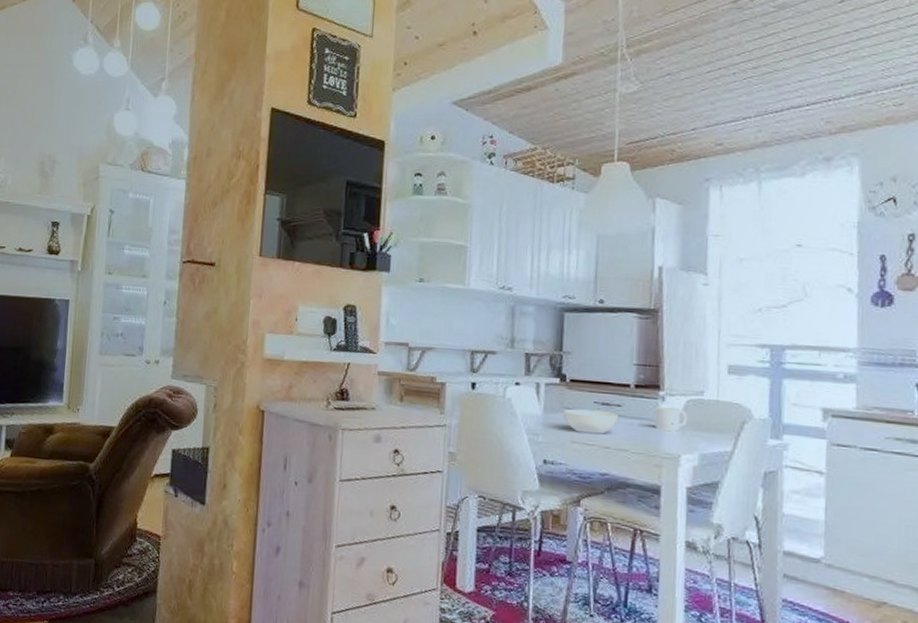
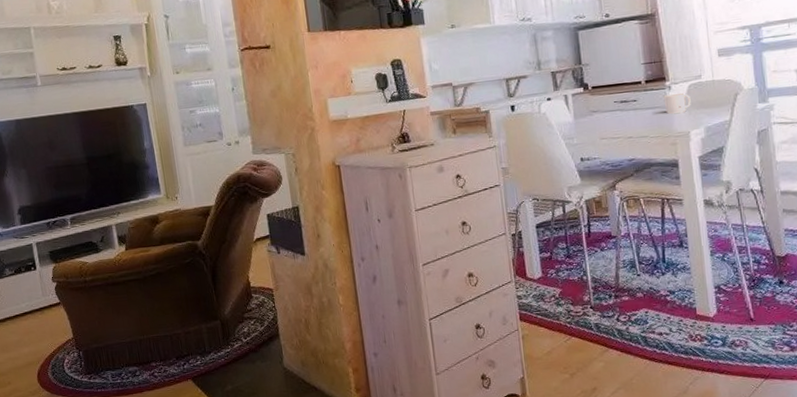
bowl: present [563,408,619,435] -> none [590,107,636,130]

